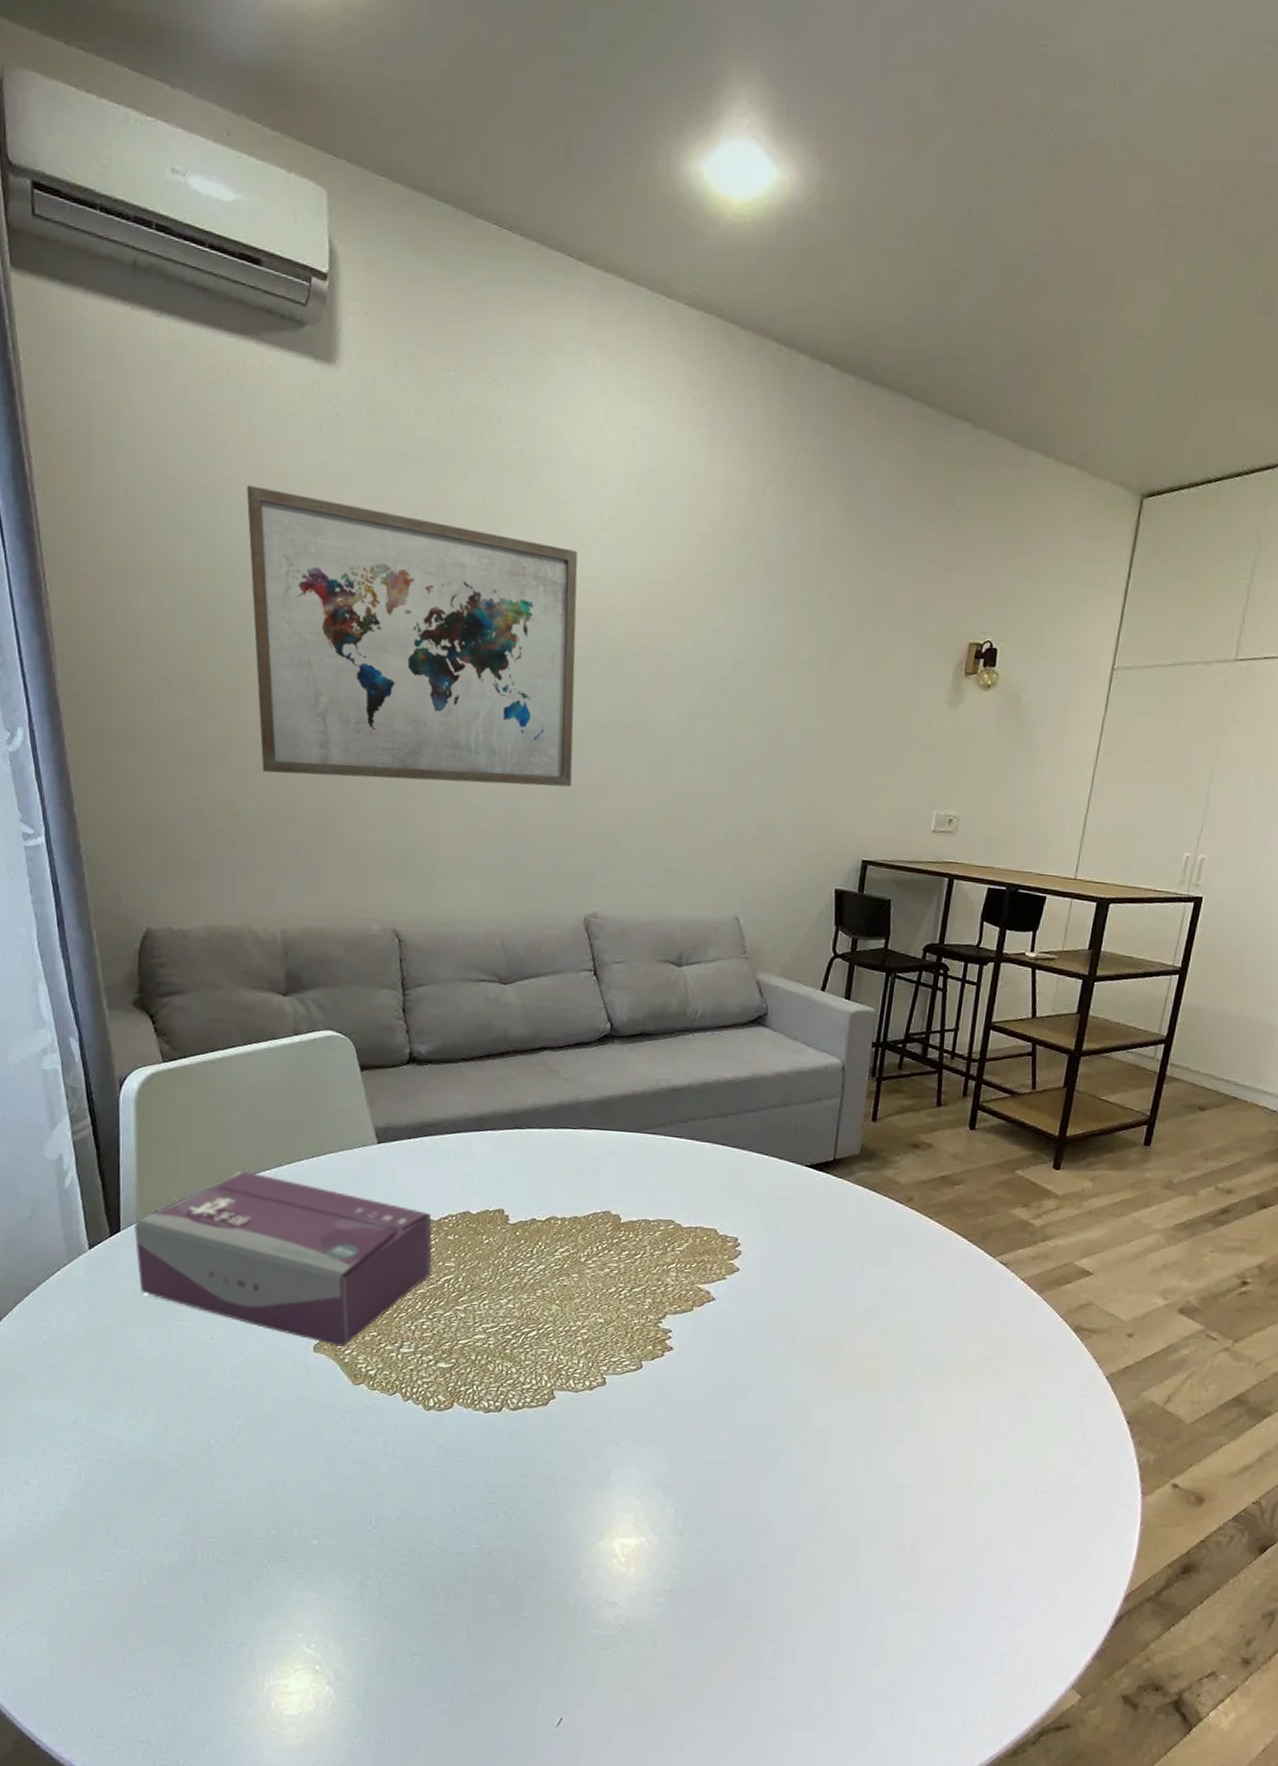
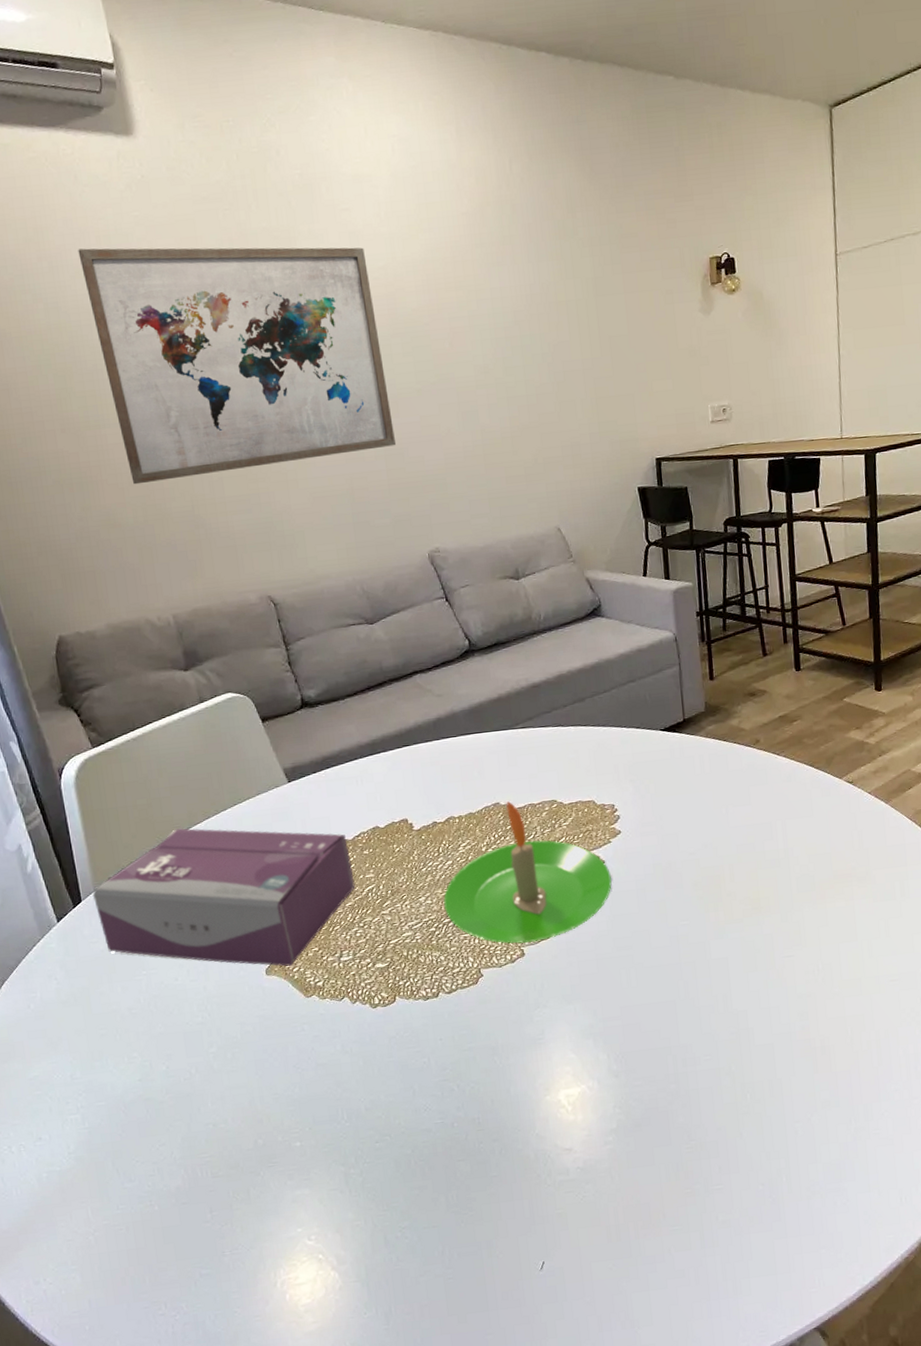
candle: none [526,1212,720,1373] -> present [443,801,612,944]

